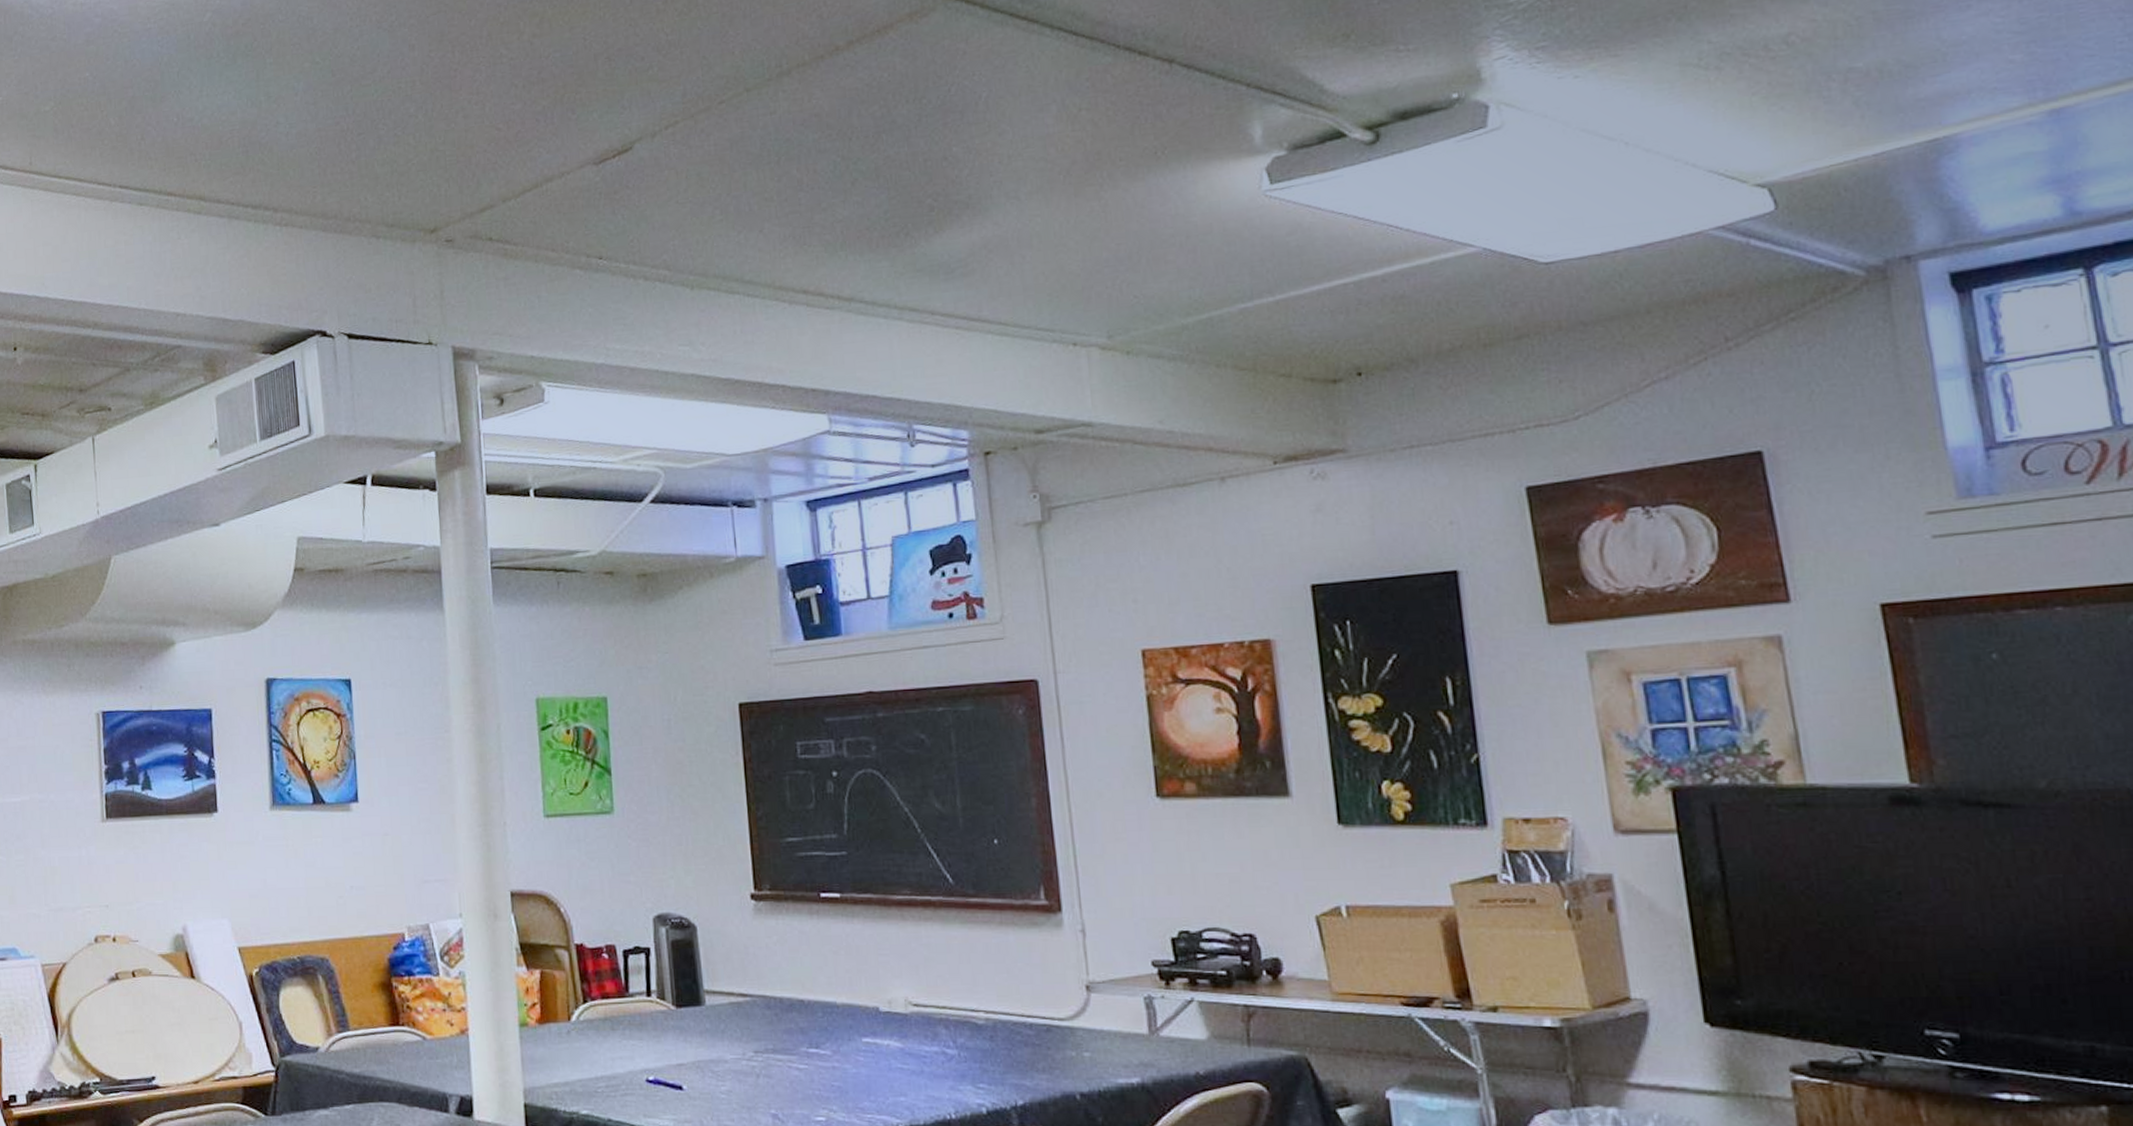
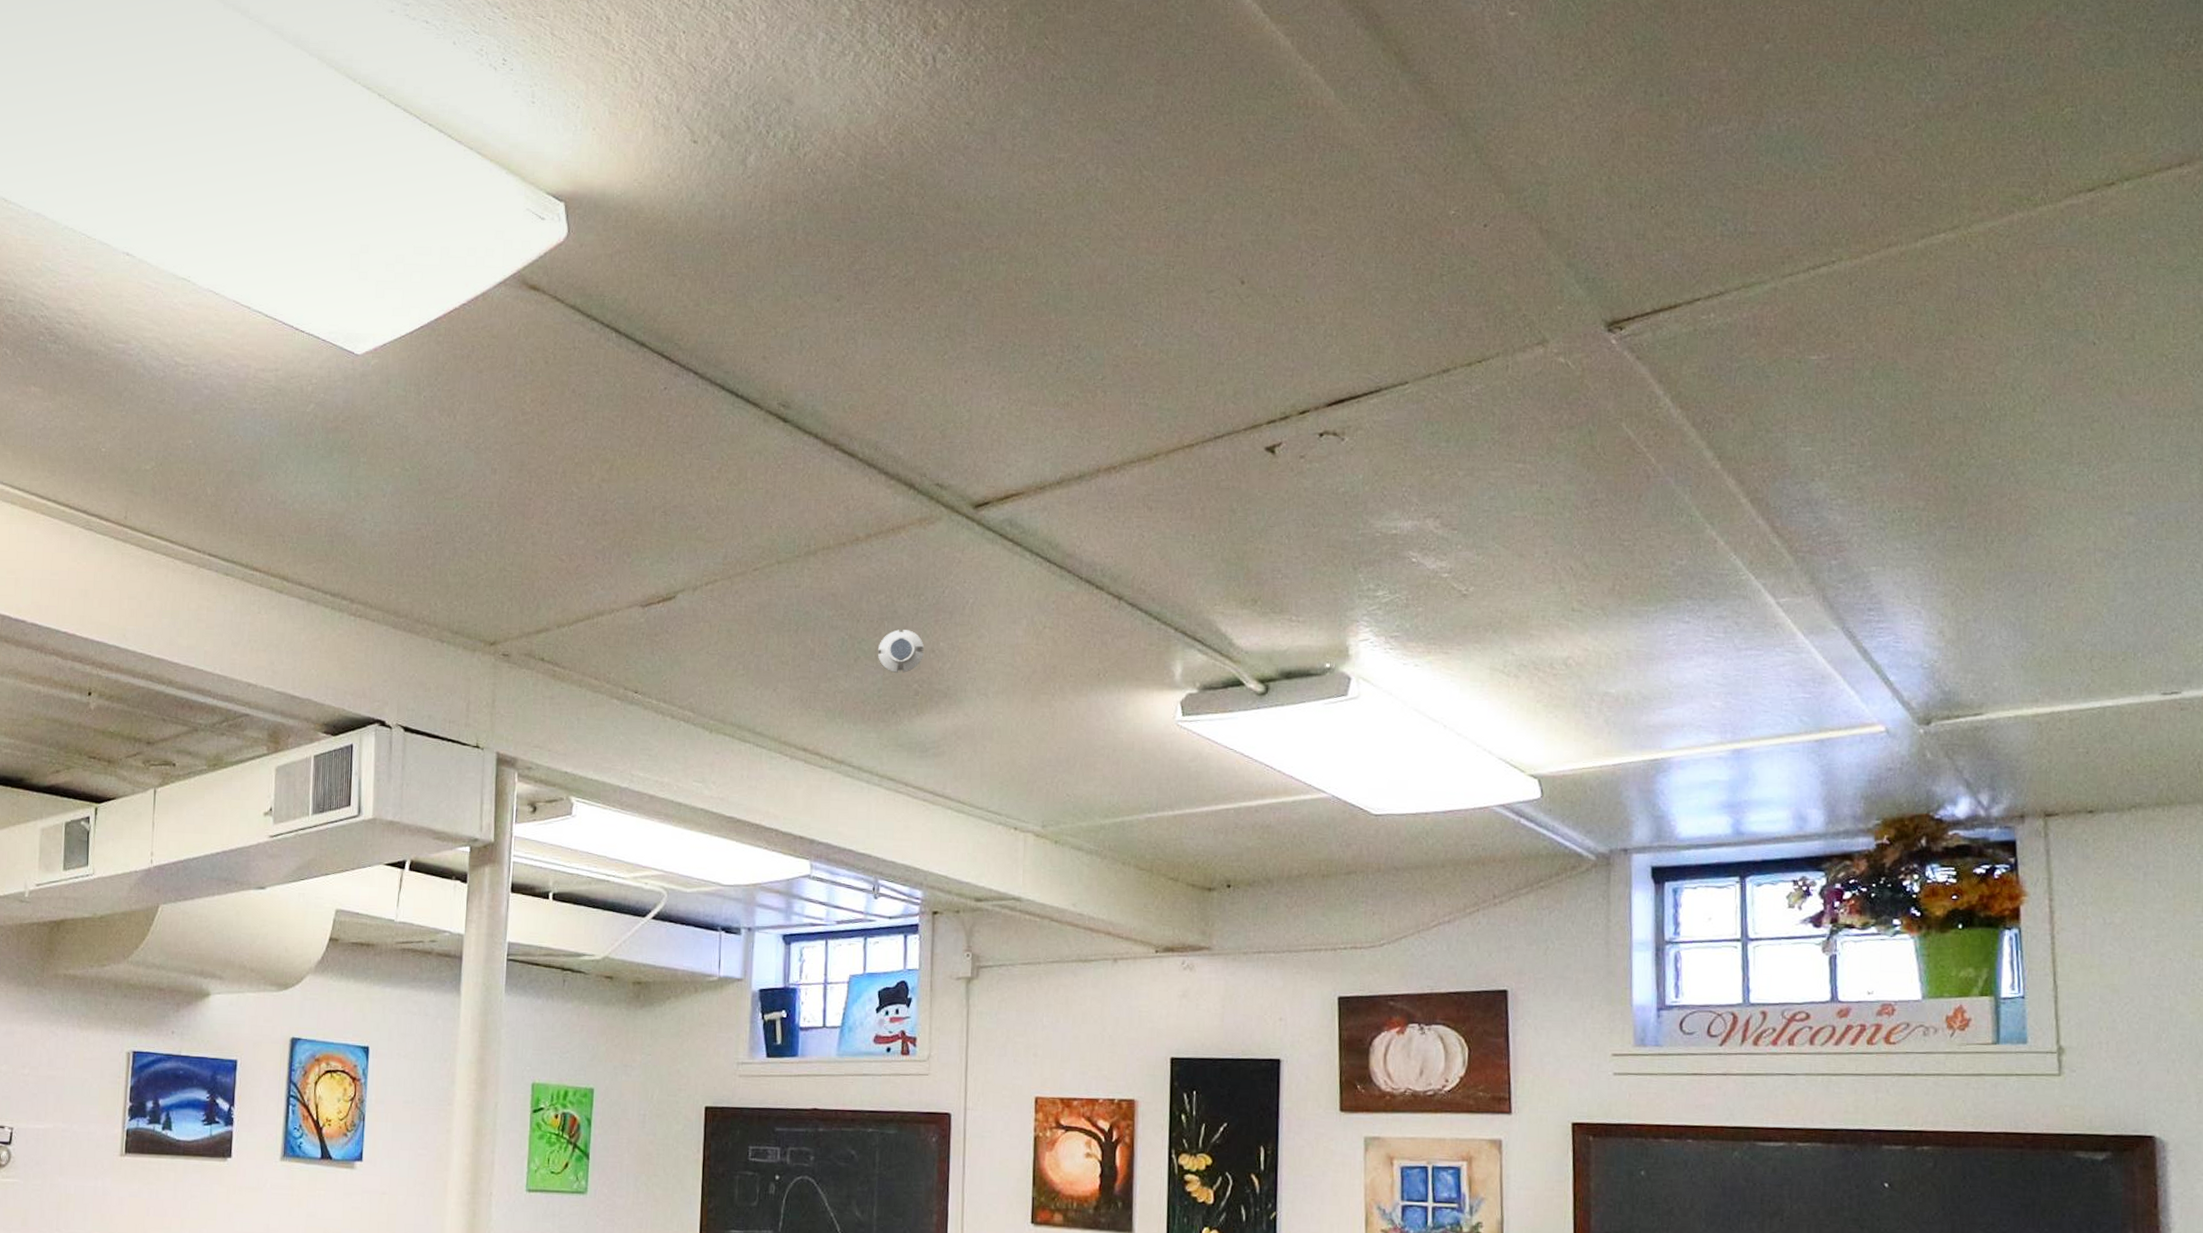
smoke detector: none [877,139,934,191] -> present [877,629,924,674]

